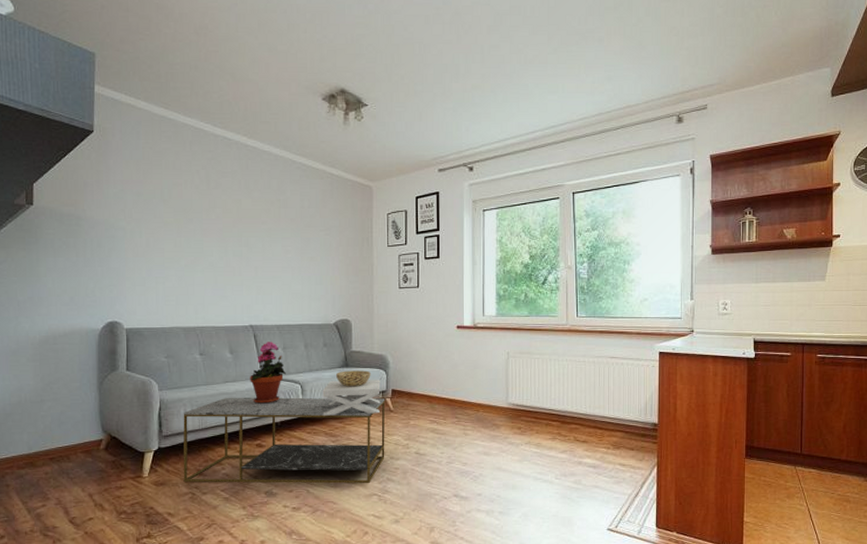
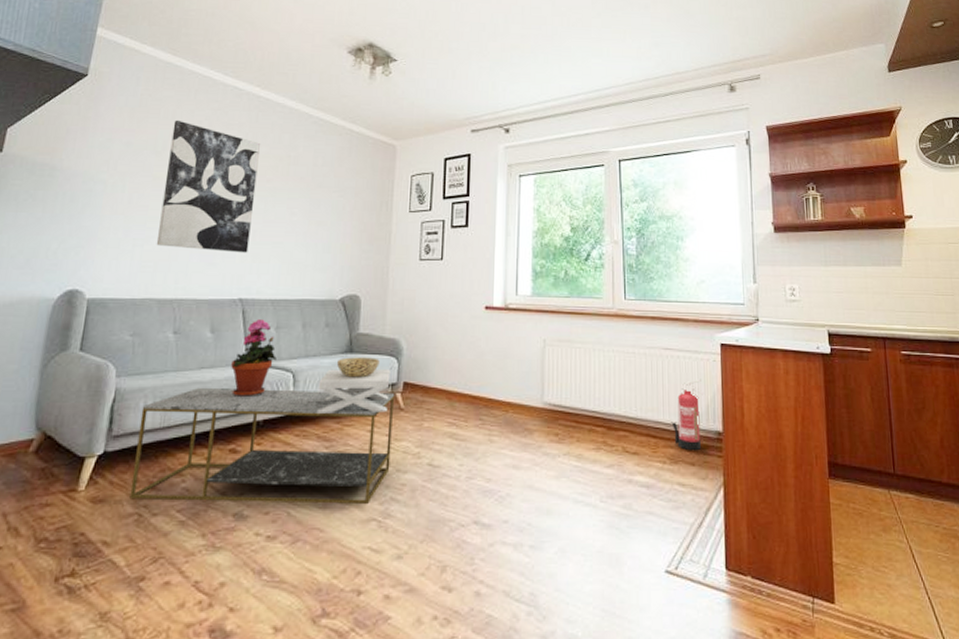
wall art: none [175,170,253,287] -> present [156,120,260,253]
fire extinguisher: none [615,381,643,439] -> present [671,378,703,451]

